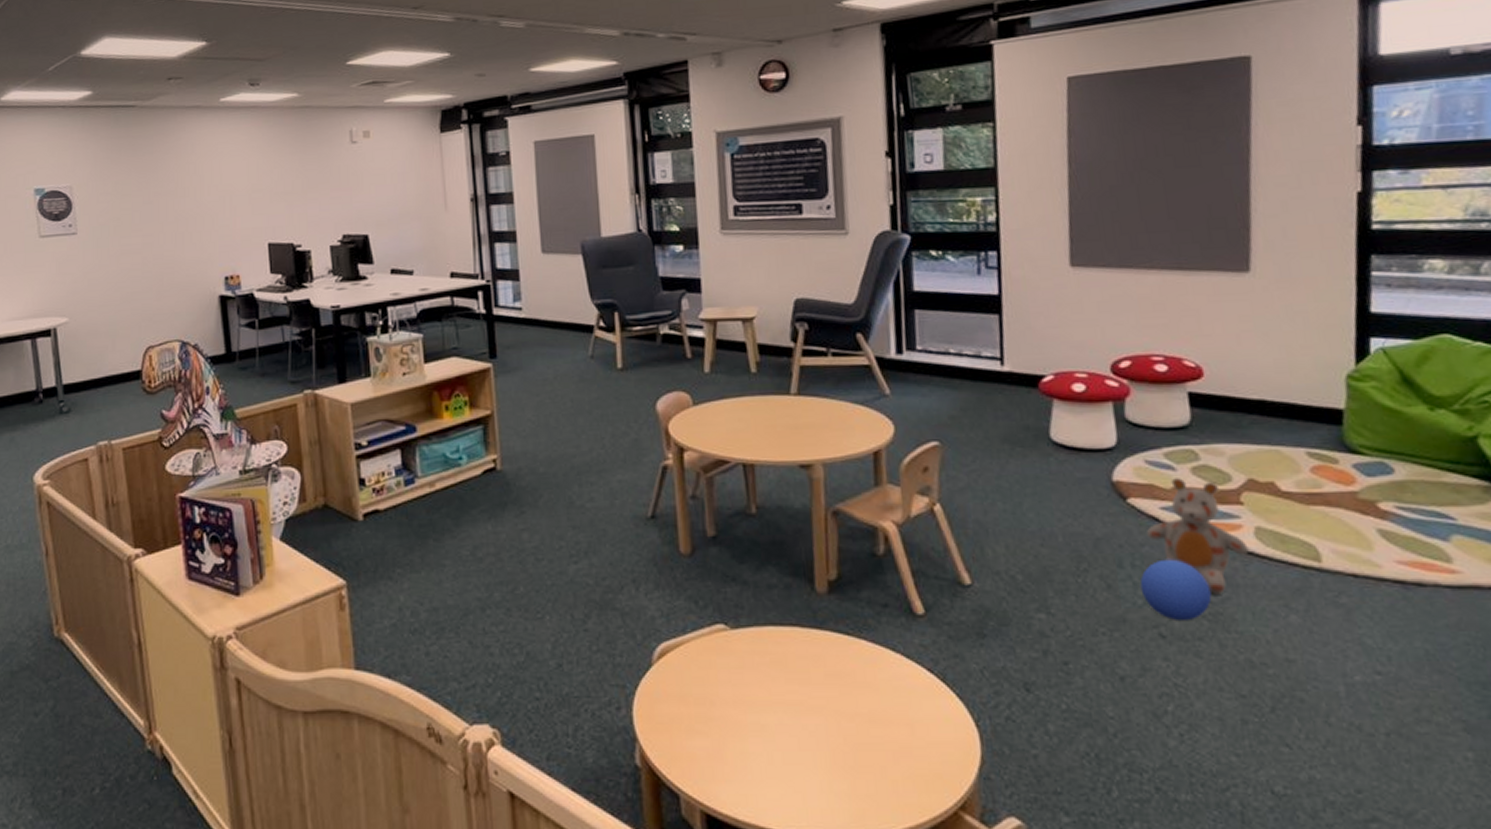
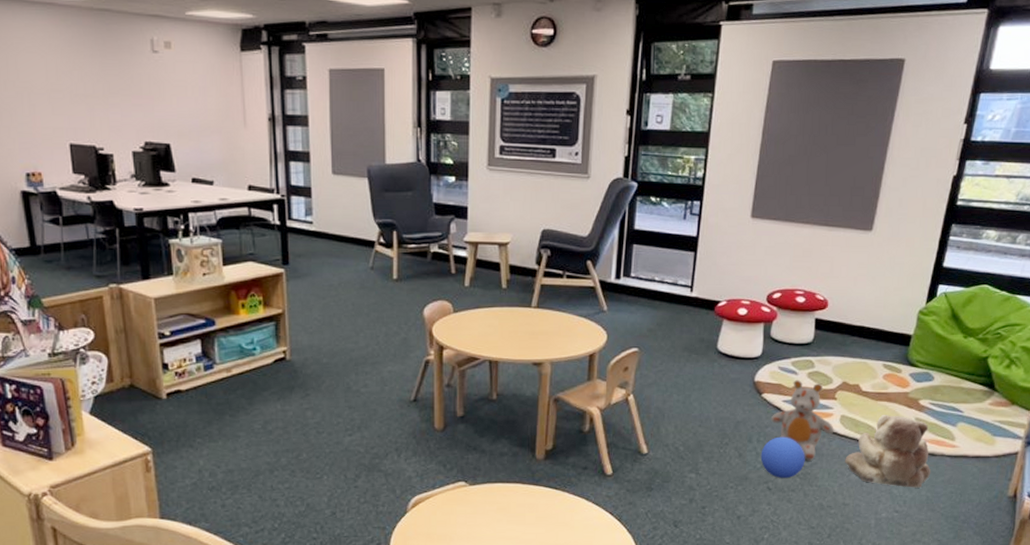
teddy bear: none [1275,524,1424,636] -> present [845,414,931,488]

